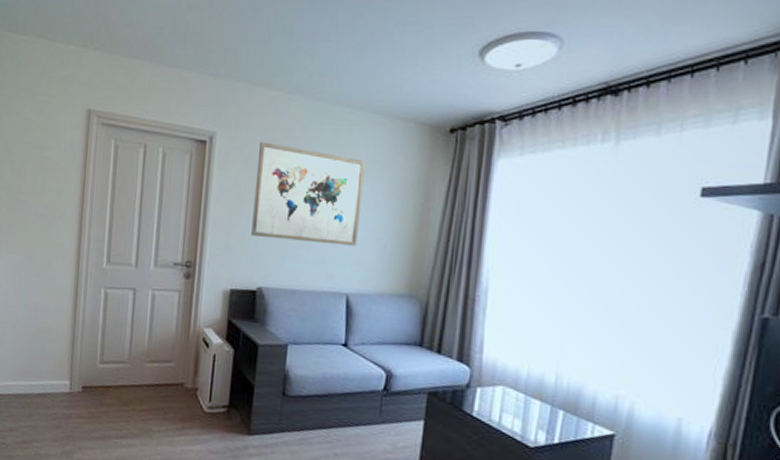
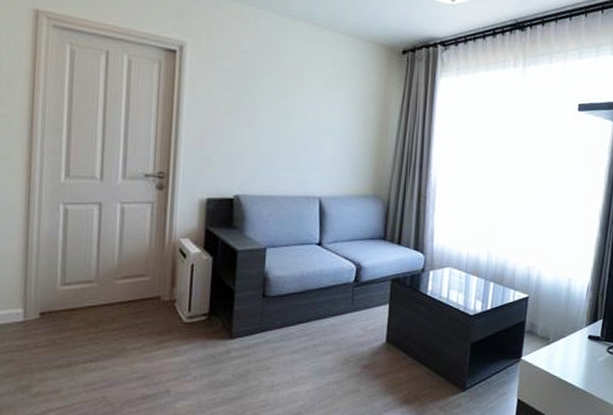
wall art: present [251,141,365,246] -> none [226,53,332,153]

